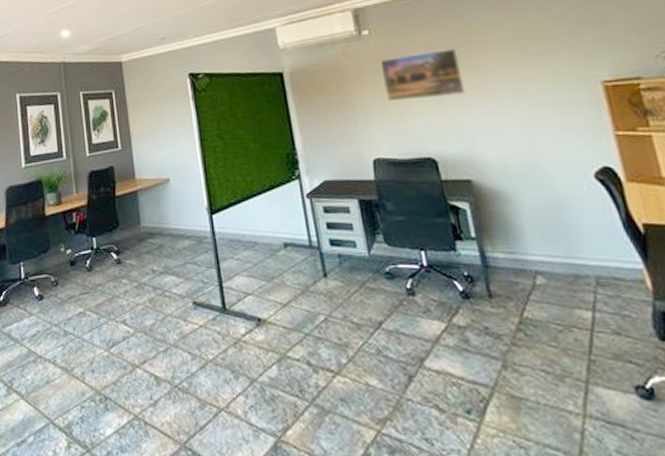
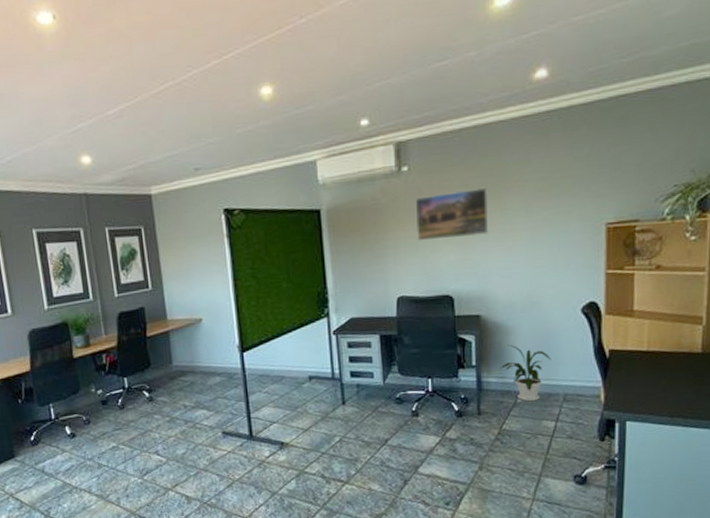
house plant: none [506,215,569,284] -> present [500,345,551,402]

